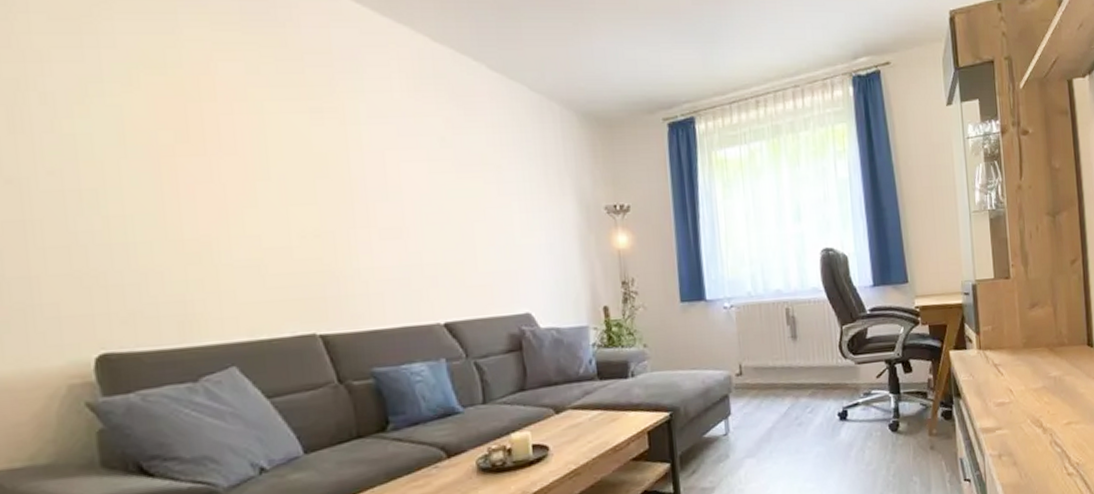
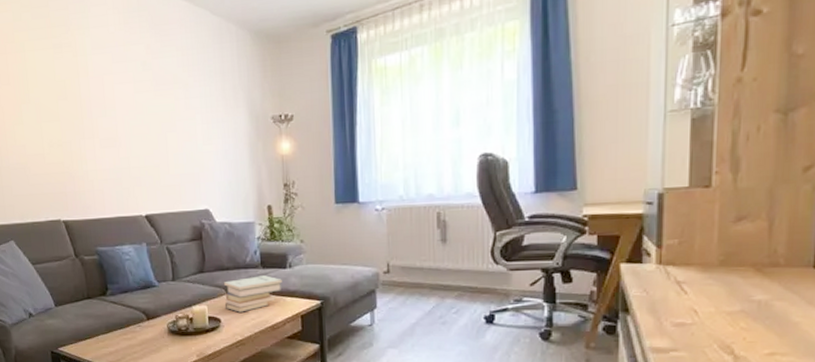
books: none [550,388,624,437] -> present [223,275,282,314]

